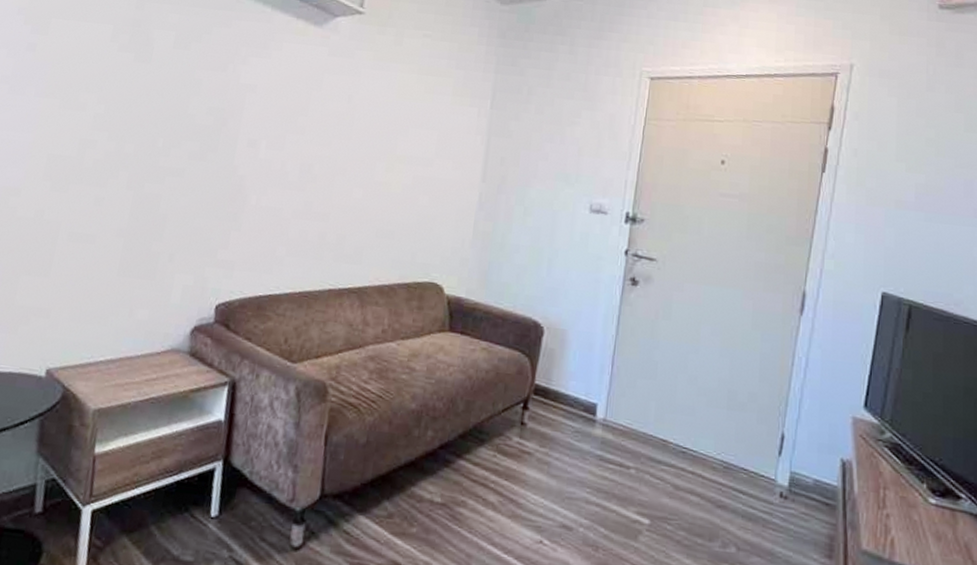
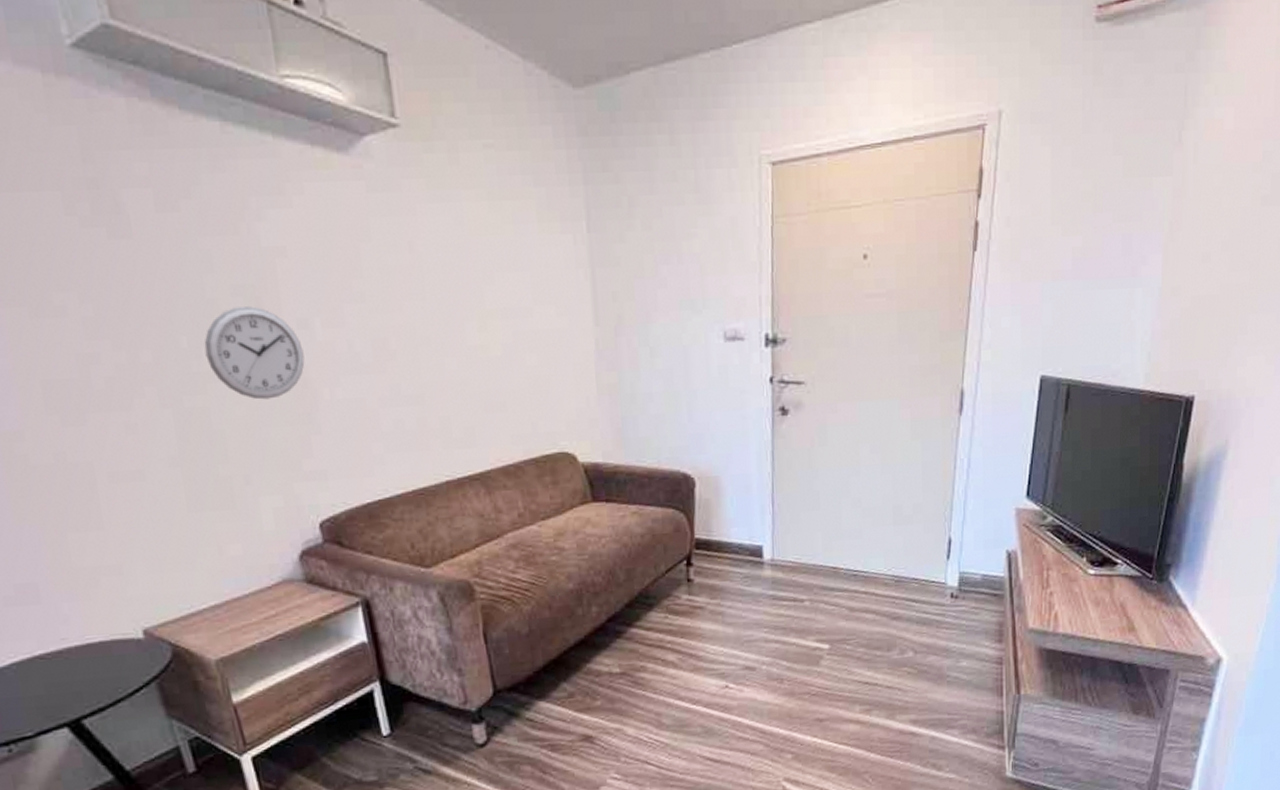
wall clock: none [172,123,247,197] -> present [204,306,305,400]

